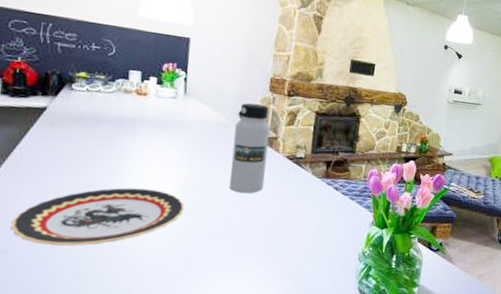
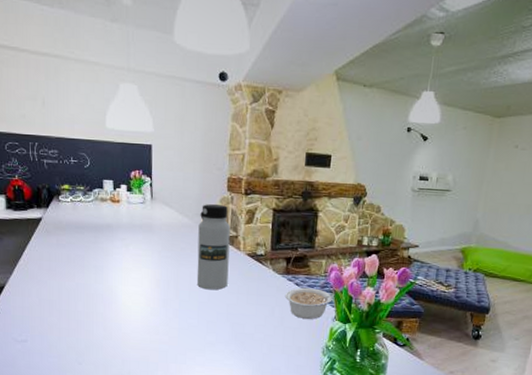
plate: present [9,187,185,246] -> none [26,286,160,337]
legume: none [323,192,374,225] -> present [284,287,335,319]

